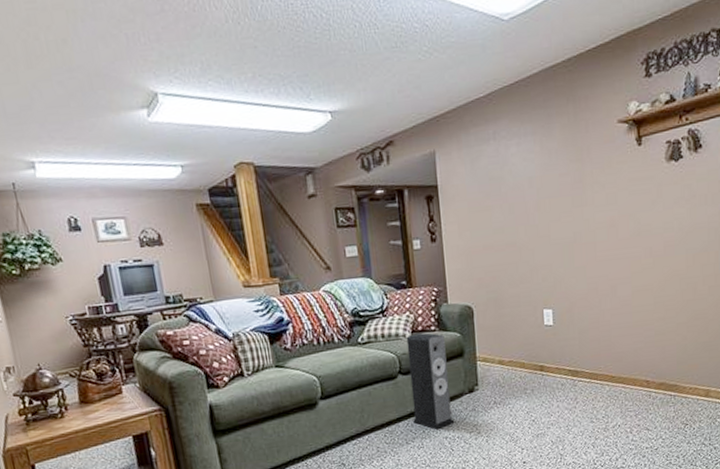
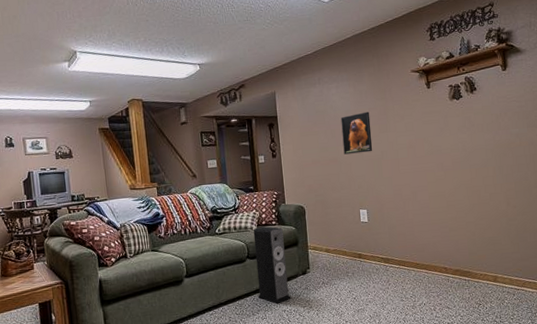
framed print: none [522,178,563,237] -> present [340,111,373,155]

